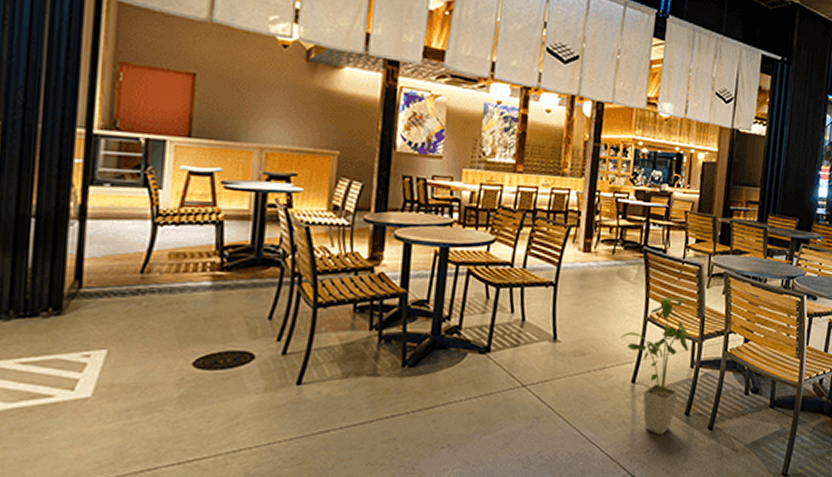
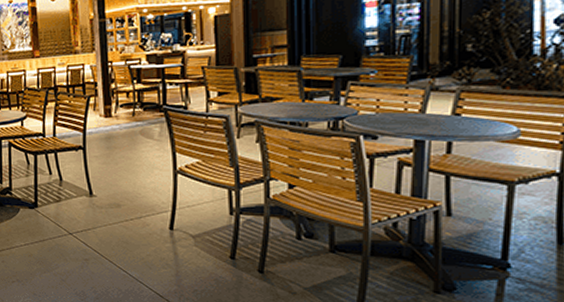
house plant: present [620,297,689,436] -> none [152,149,226,277]

